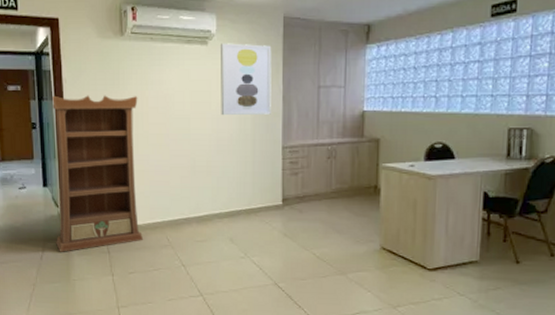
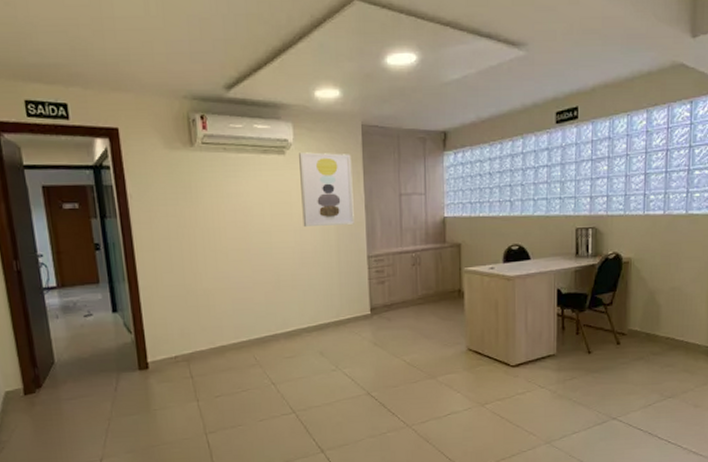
bookcase: present [52,95,144,252] -> none [117,210,230,381]

